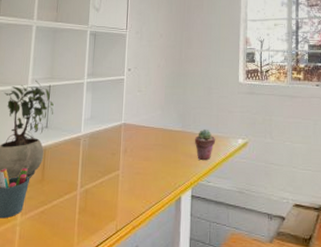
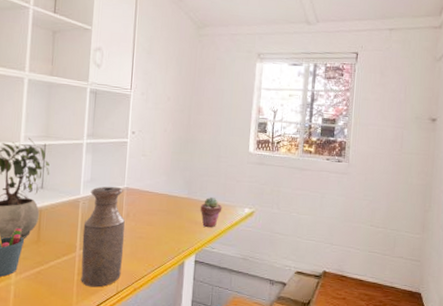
bottle: none [81,122,124,226] -> present [80,186,126,287]

